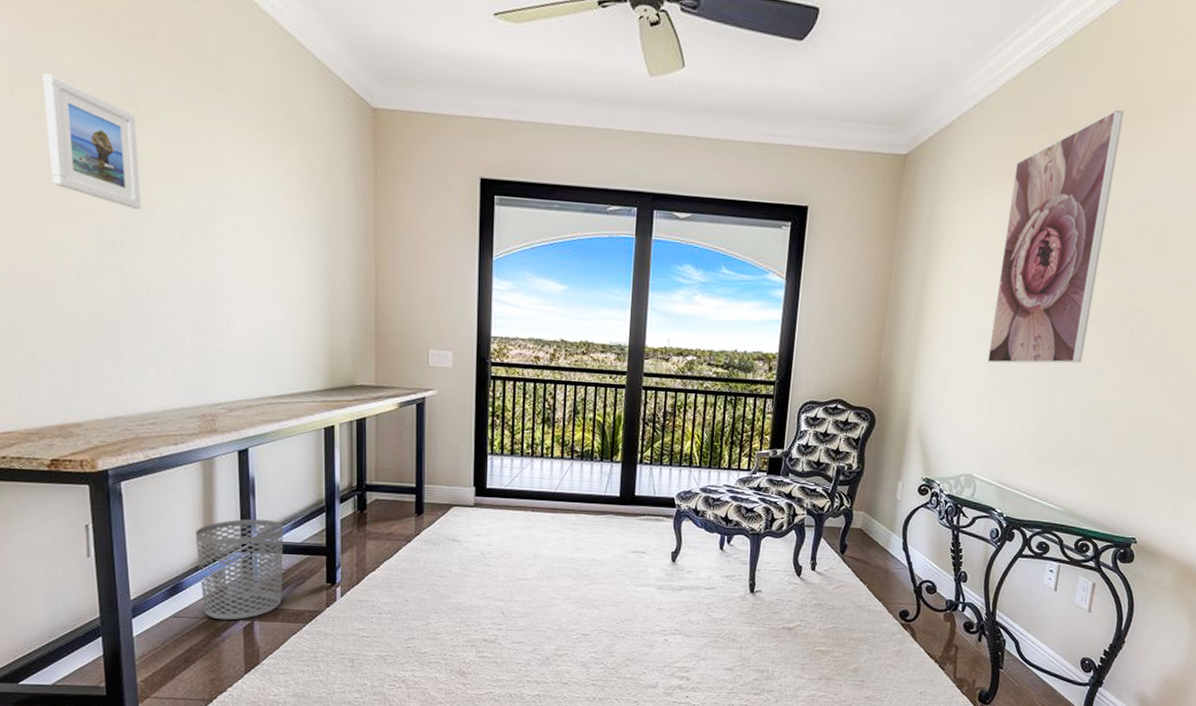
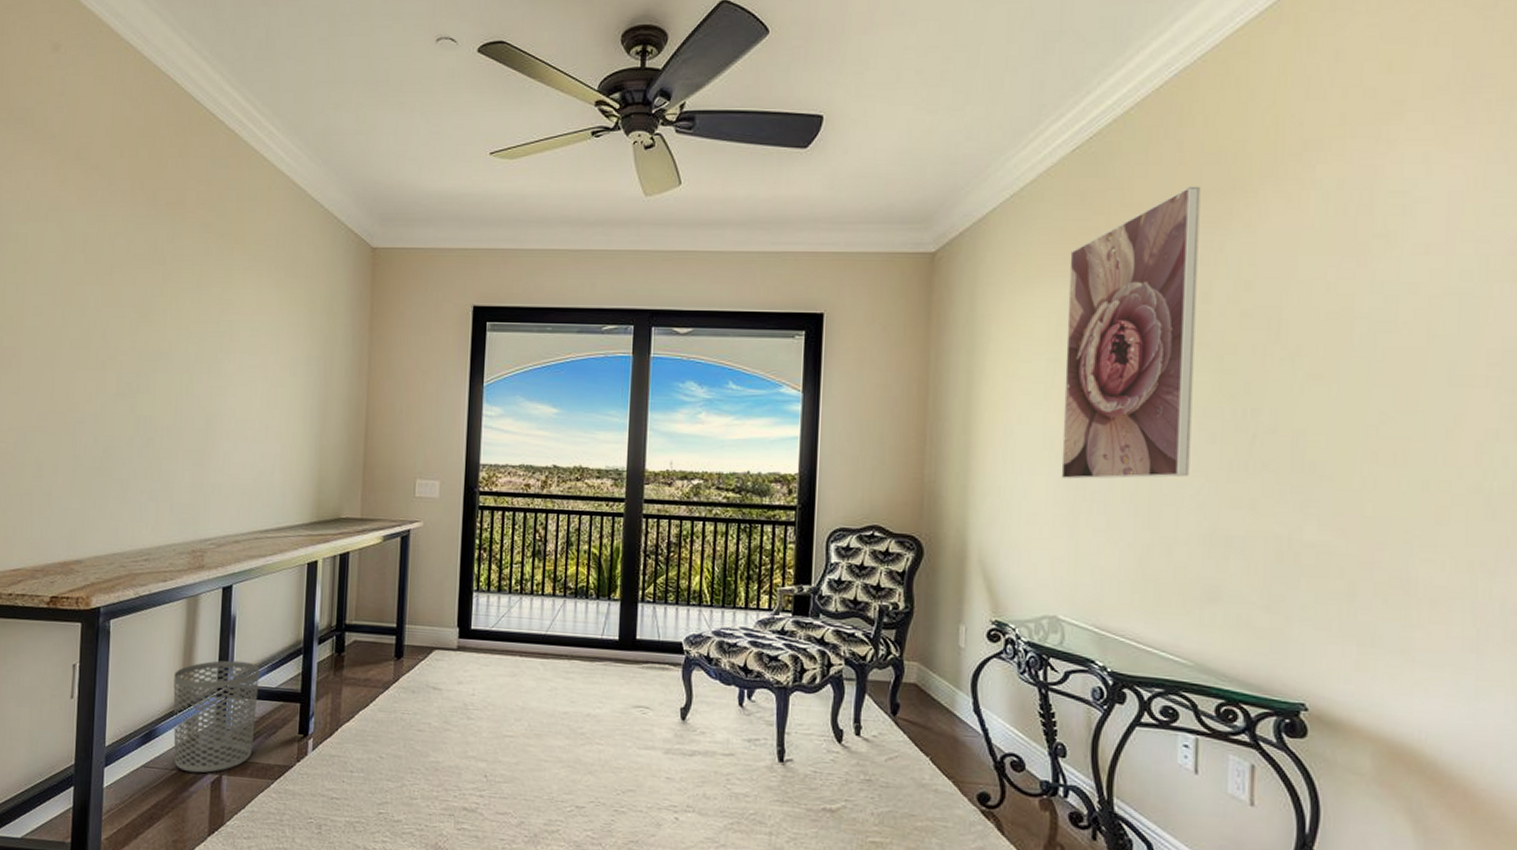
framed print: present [42,74,141,209] -> none [85,241,162,354]

